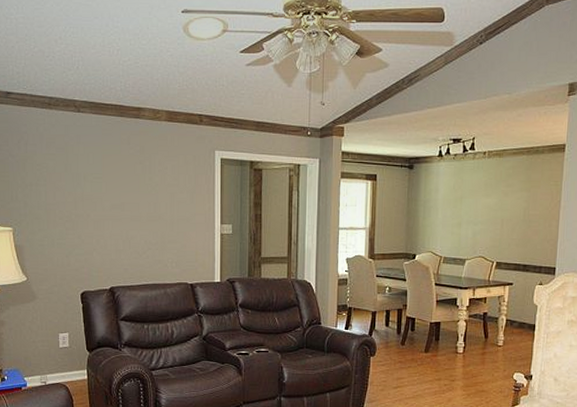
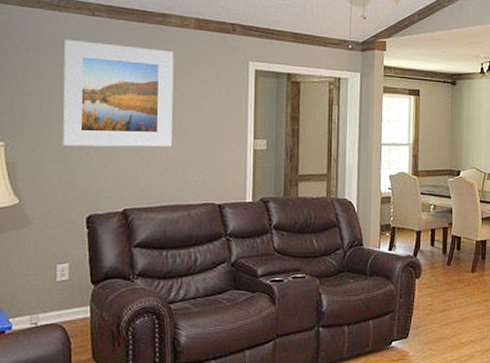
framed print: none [56,134,149,232] -> present [62,39,174,147]

